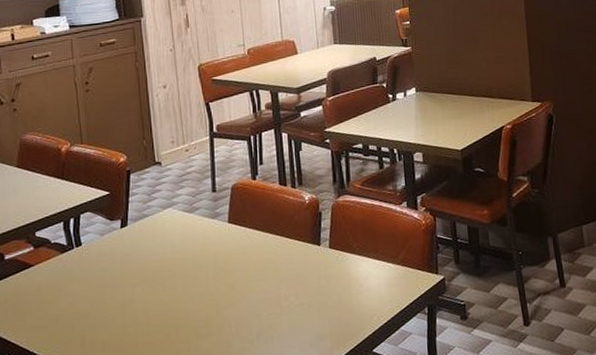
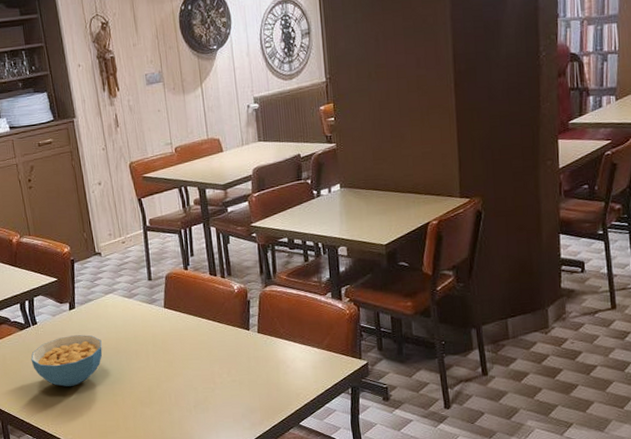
cereal bowl: none [71,256,156,320] -> present [31,334,103,387]

